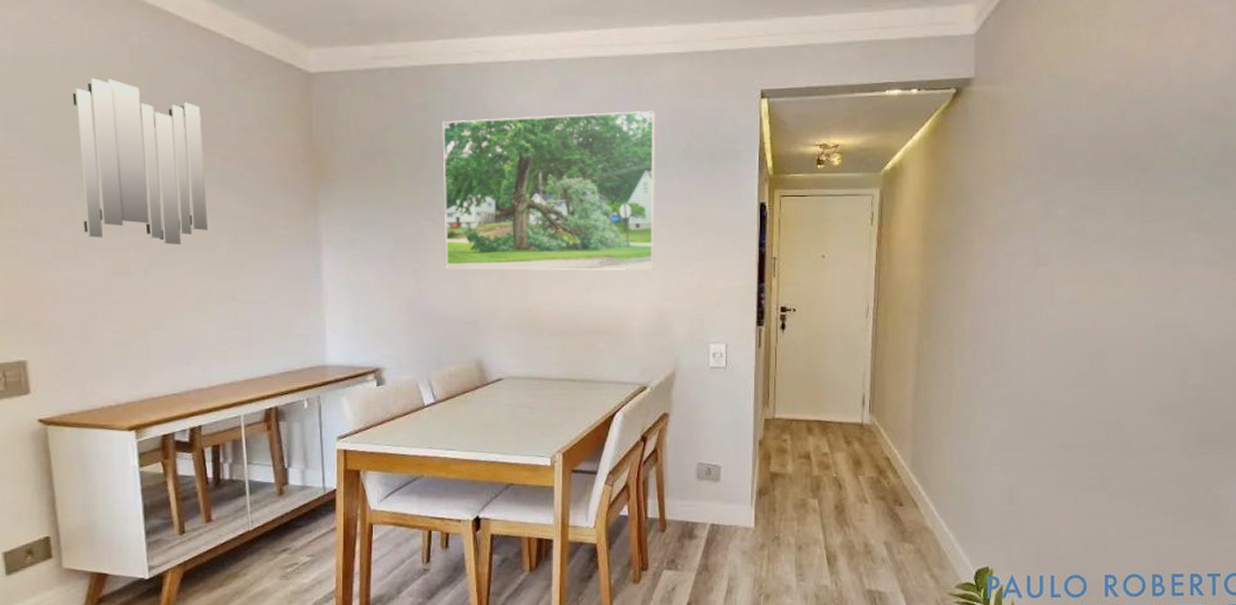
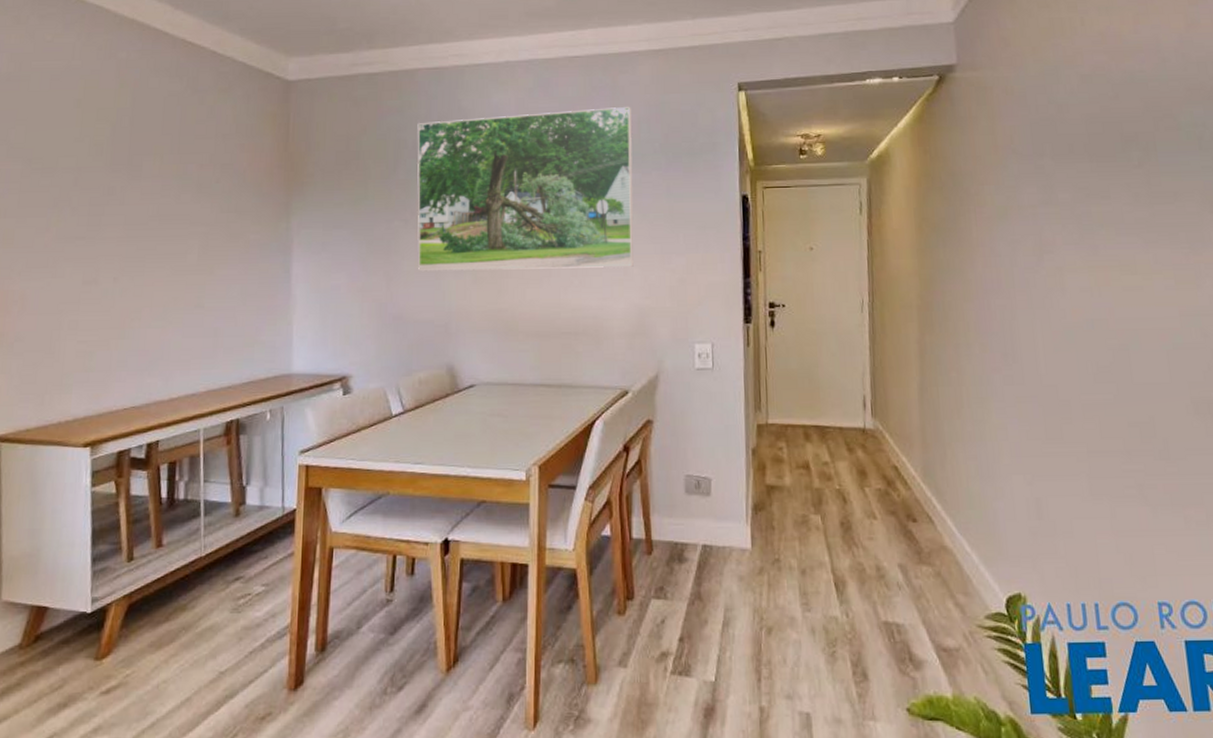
home mirror: present [72,77,208,245] -> none [57,92,181,252]

